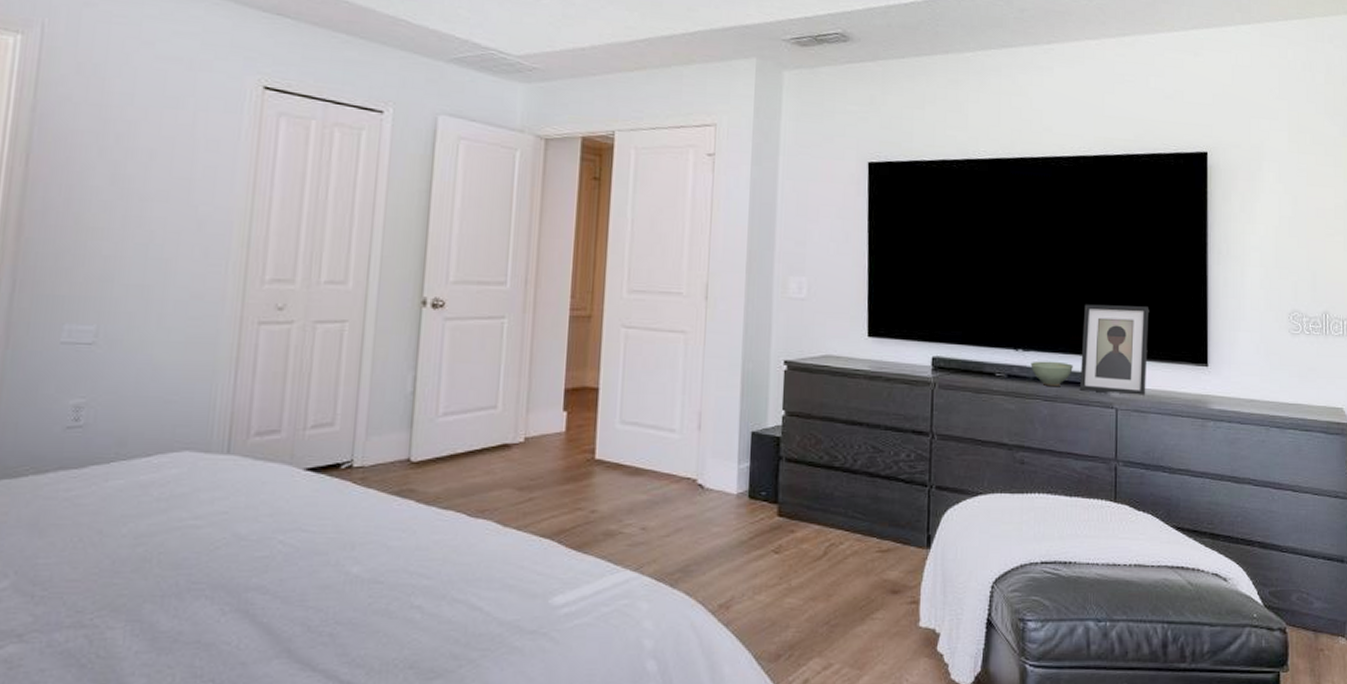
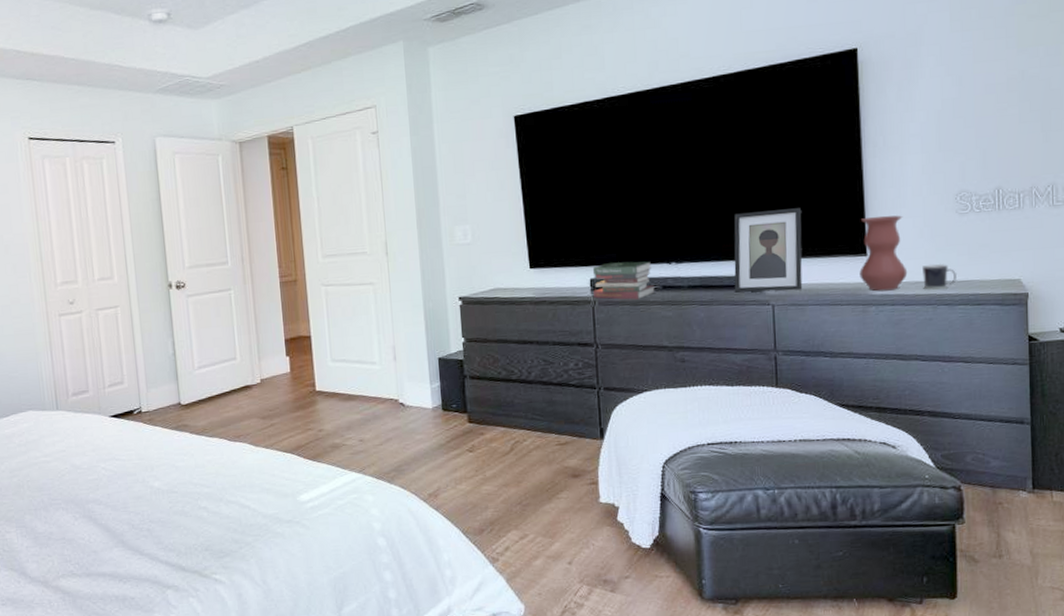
books: none [934,340,999,387] -> present [592,261,655,300]
bowl: present [1030,361,1073,387] -> none [684,269,727,293]
vase: none [1200,325,1244,406] -> present [859,215,908,291]
mug: none [1258,382,1287,410] -> present [922,263,956,290]

